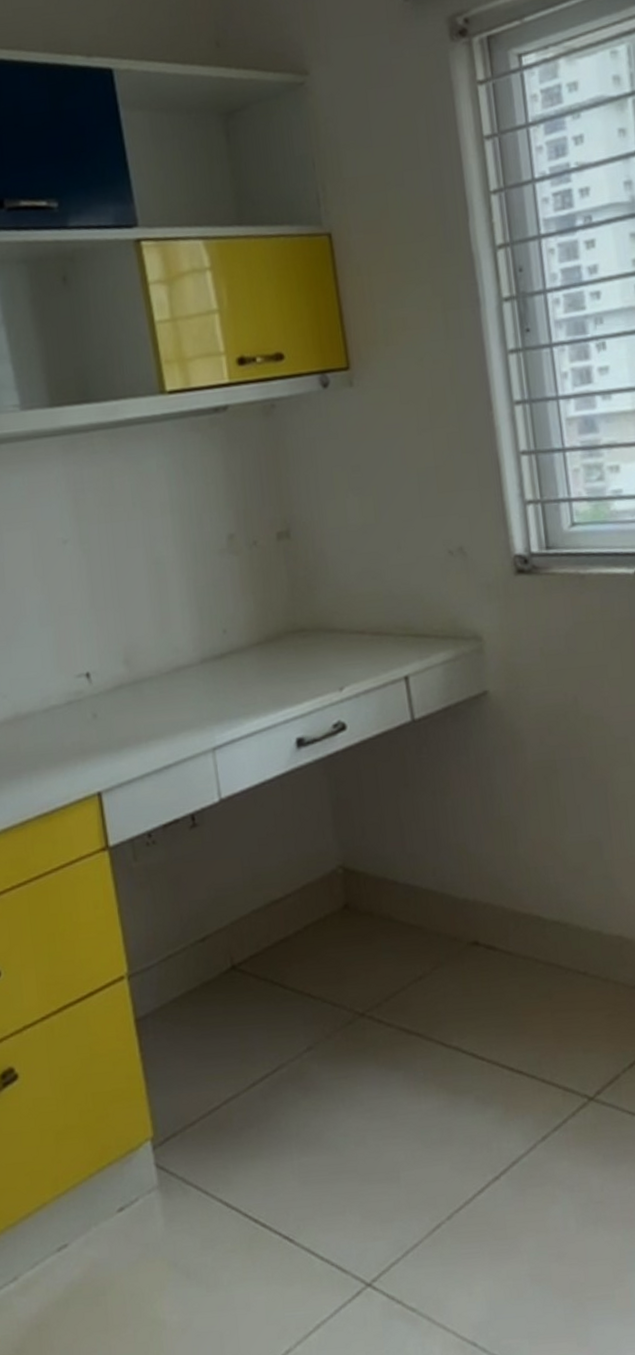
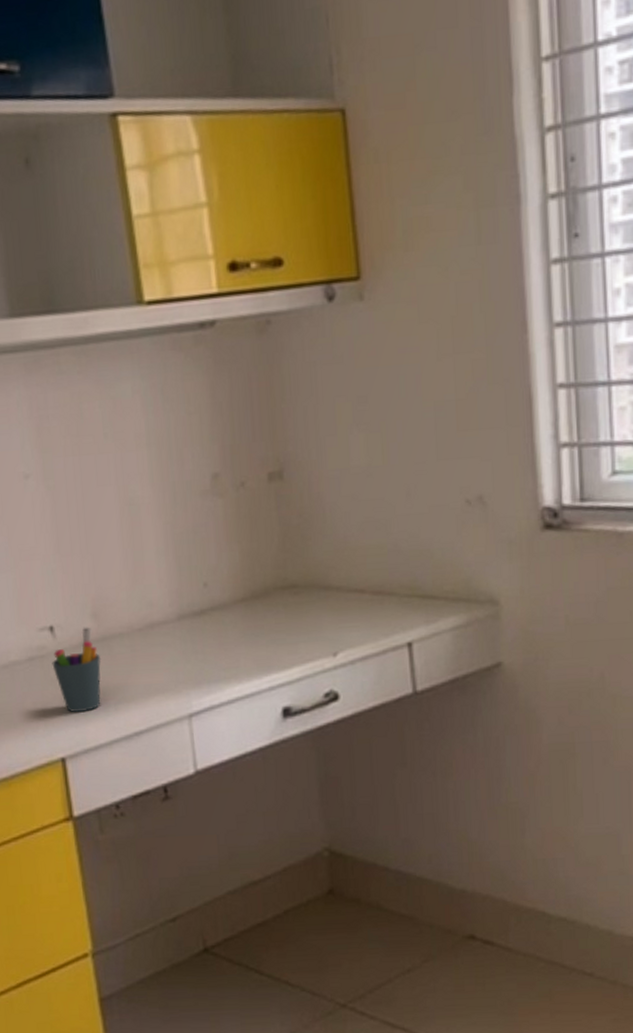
pen holder: none [88,672,133,750] -> present [52,627,101,712]

